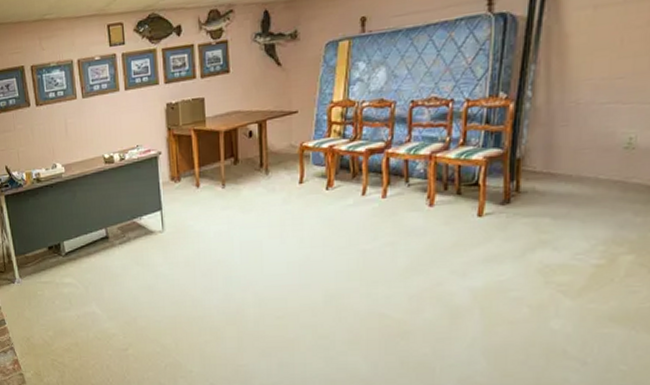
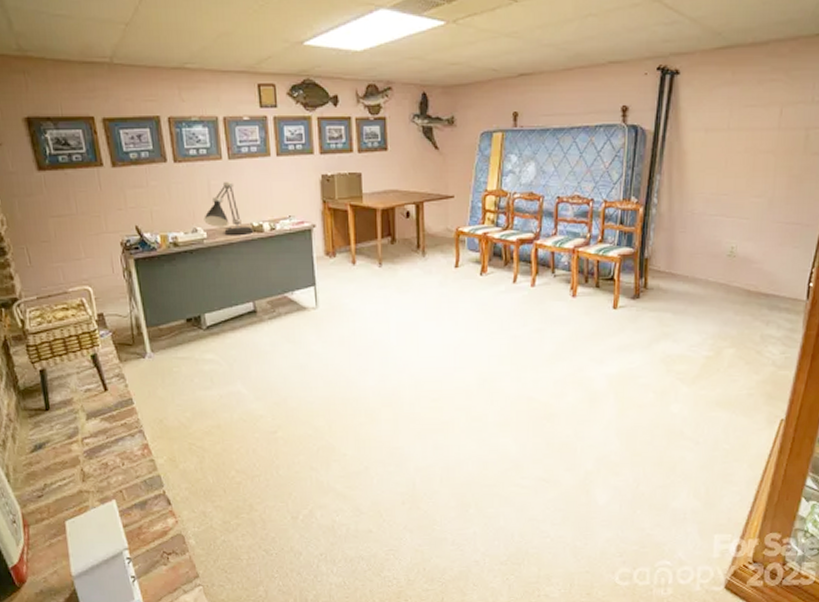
desk lamp: none [62,119,104,169] -> present [204,182,253,236]

